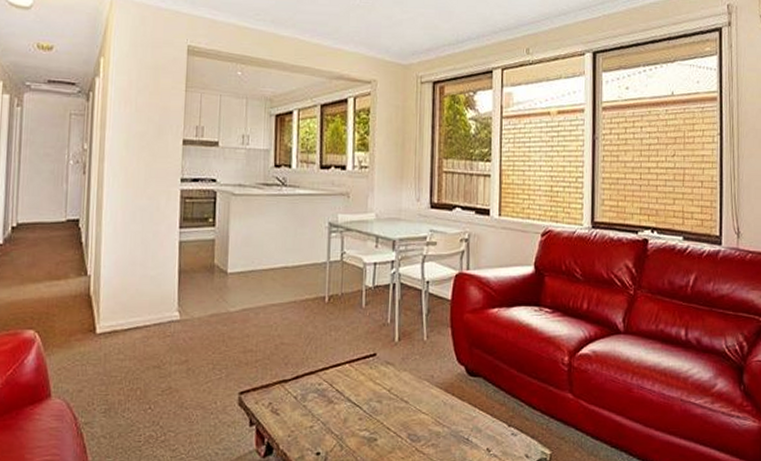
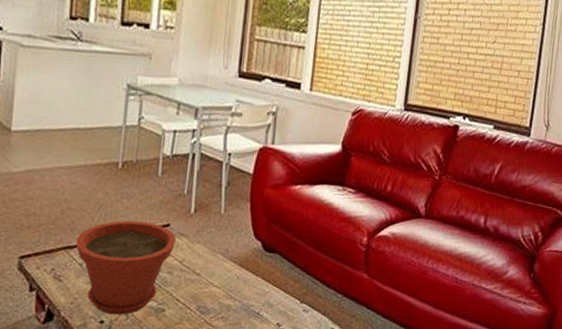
plant pot: none [290,351,383,446] -> present [75,220,176,315]

